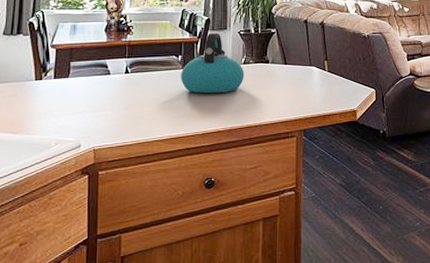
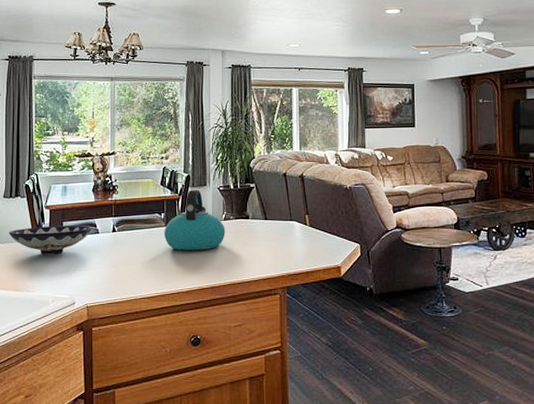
bowl: none [7,65,103,95] -> present [8,225,92,254]

